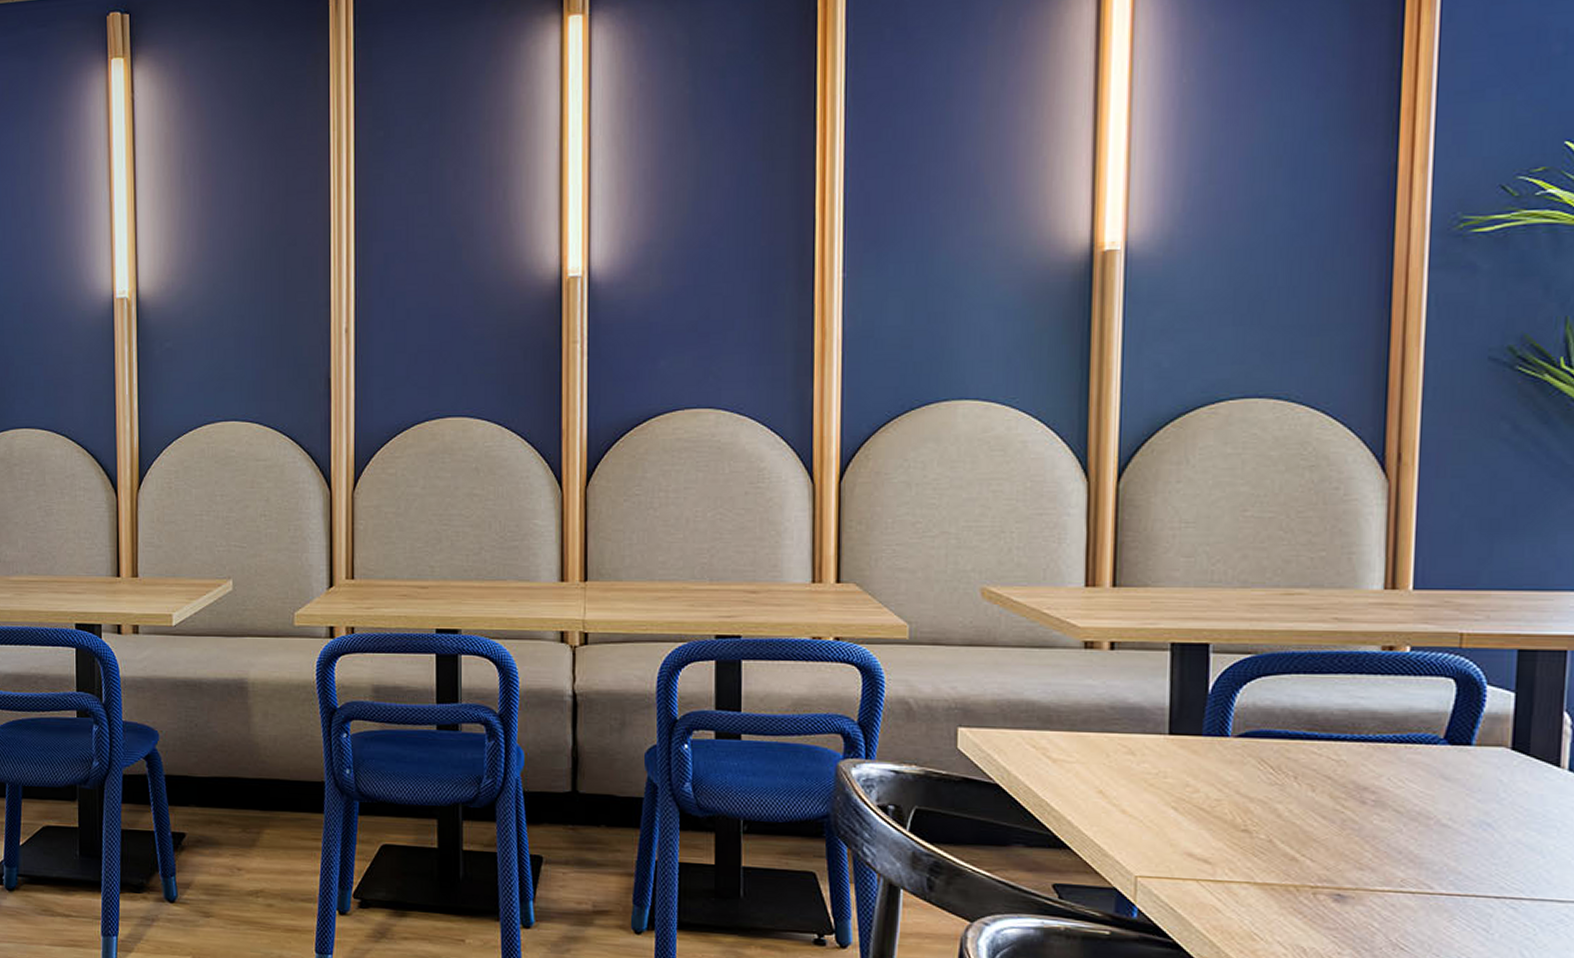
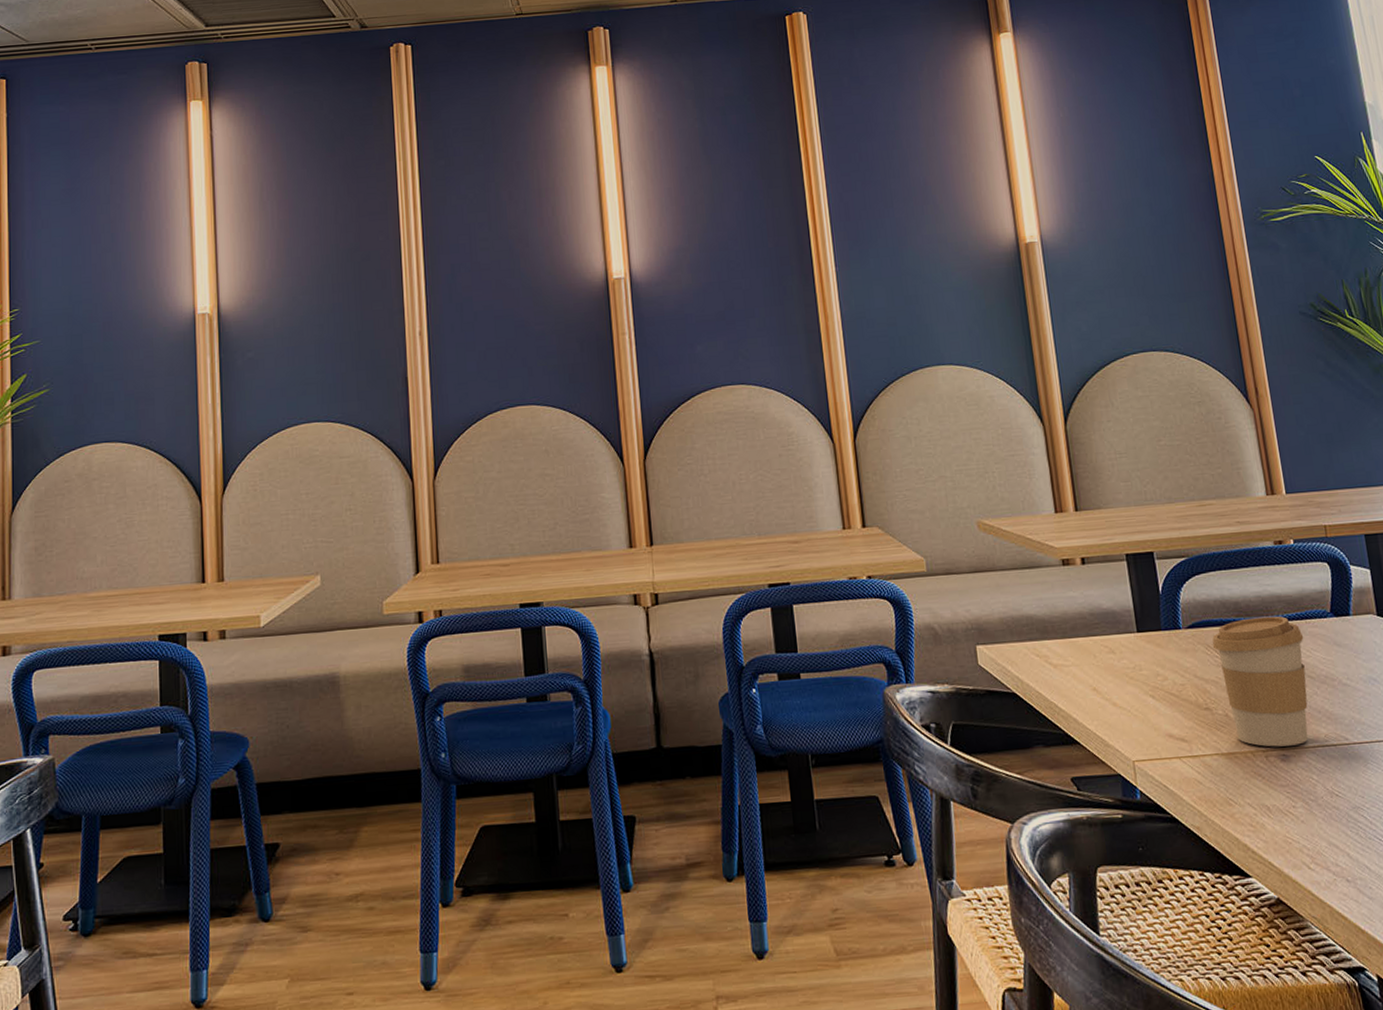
coffee cup: none [1267,733,1399,886] -> present [1212,616,1308,747]

